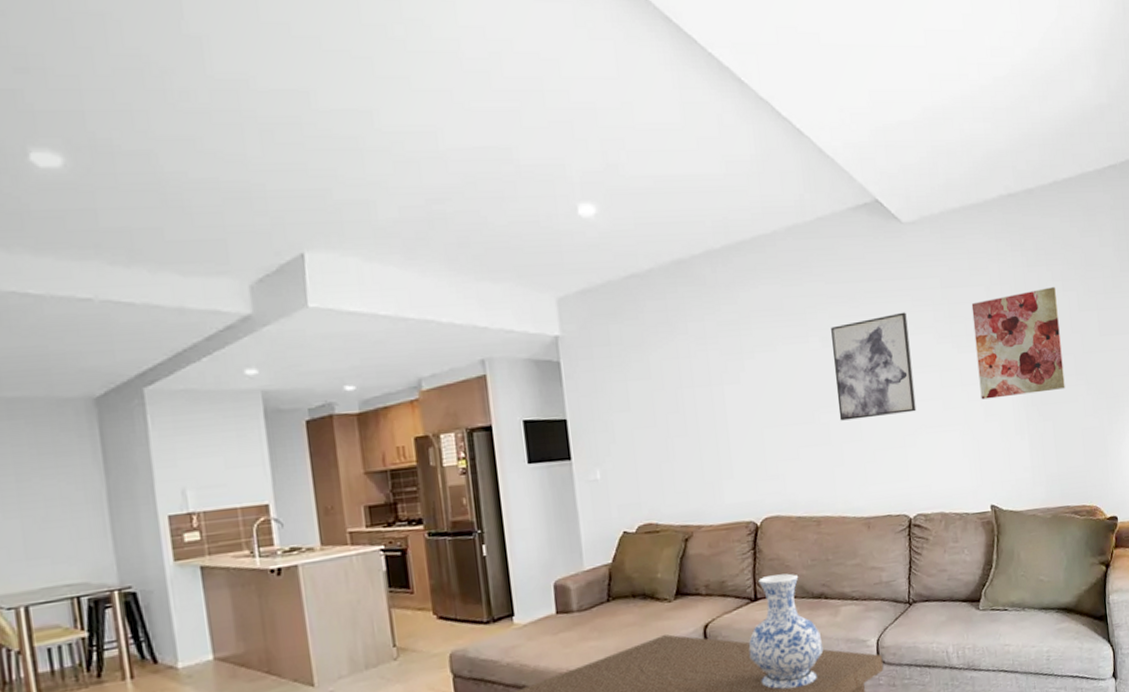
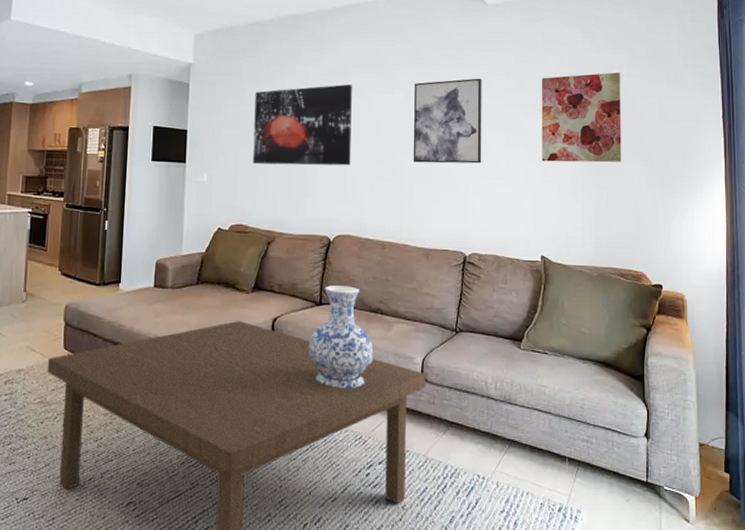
wall art: none [644,337,769,449] -> present [253,83,352,166]

